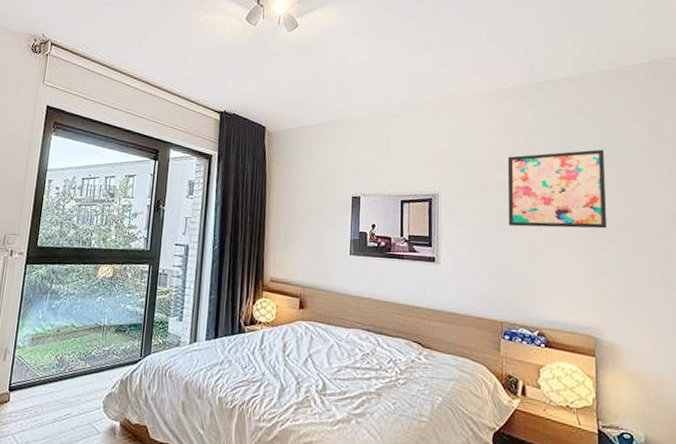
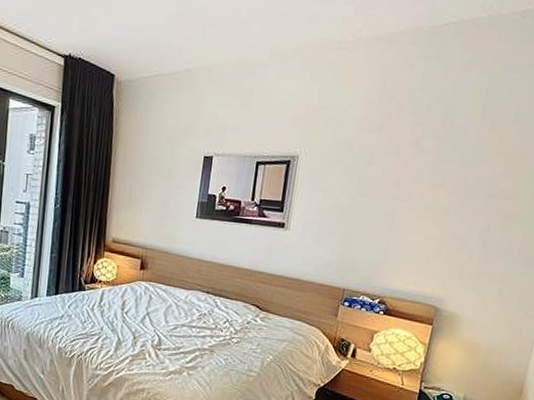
wall art: present [507,149,608,229] -> none [369,109,494,199]

